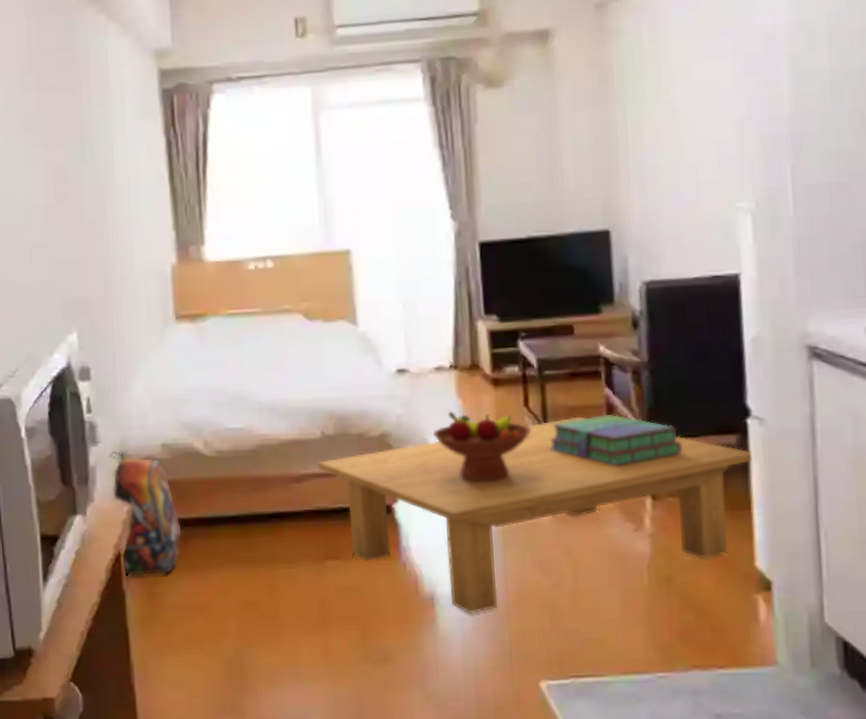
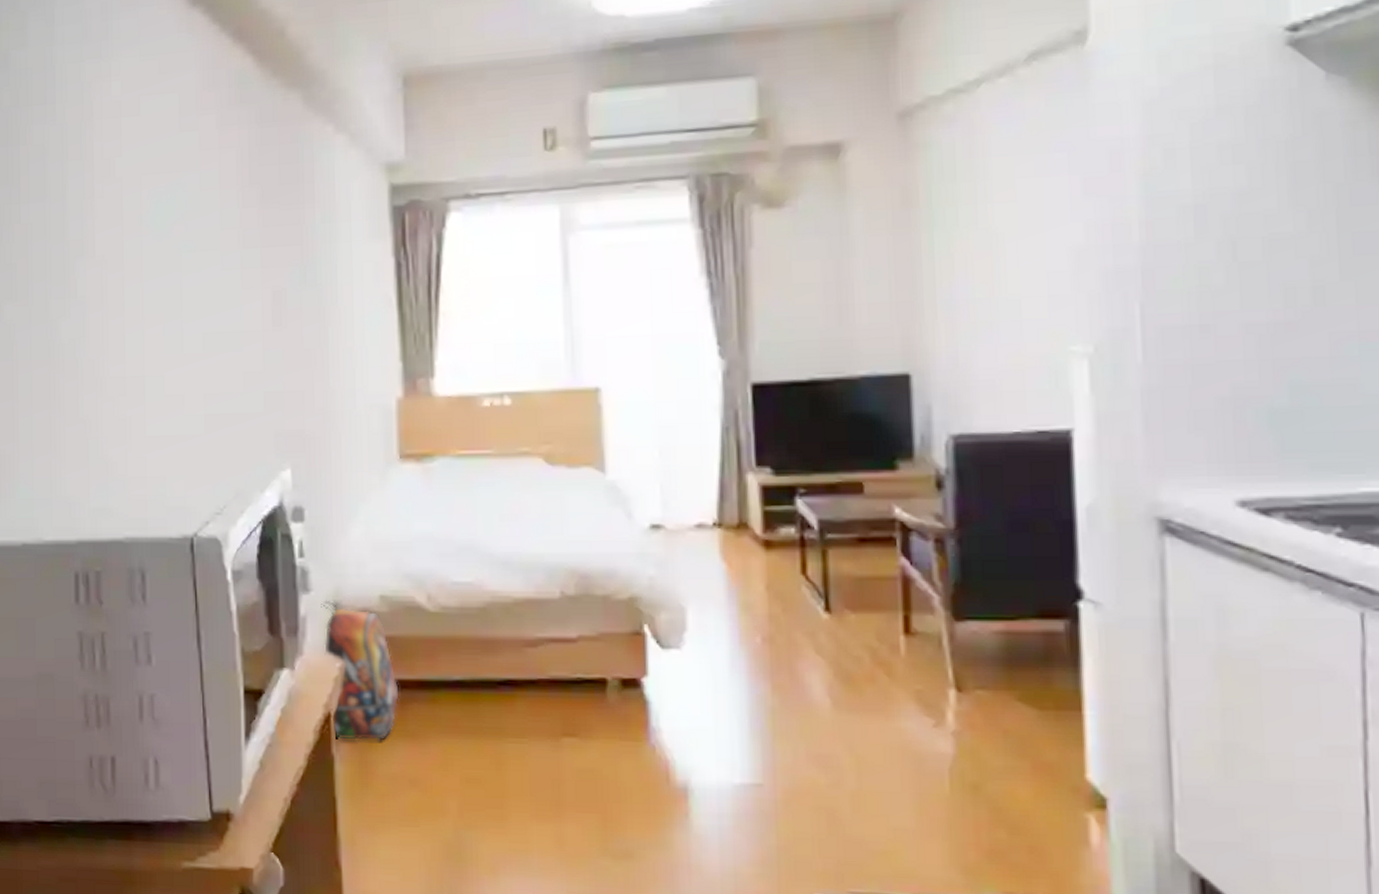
coffee table: present [317,416,753,615] -> none [555,589,1085,811]
fruit bowl: present [433,411,532,482] -> none [692,575,810,658]
stack of books: present [549,414,683,466] -> none [830,587,996,649]

